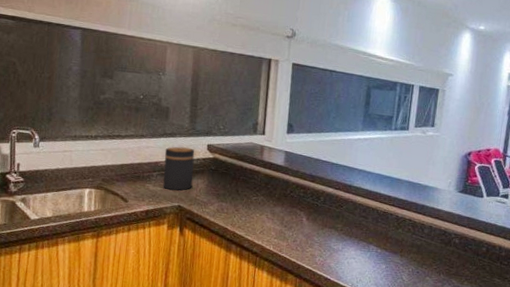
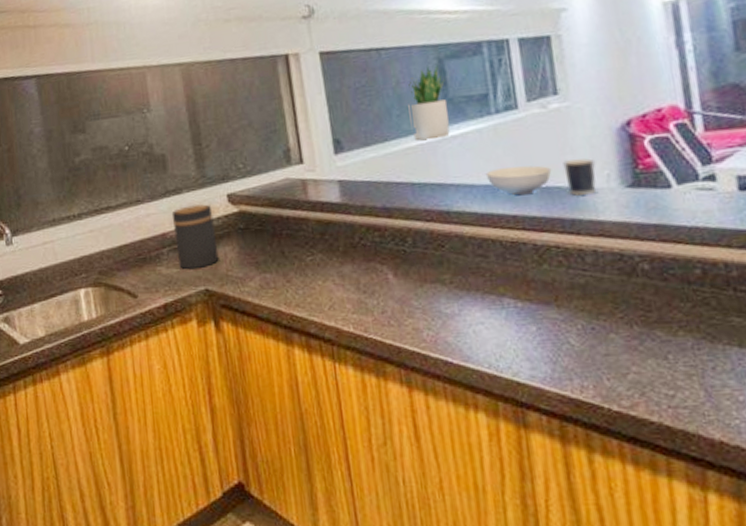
planter: none [340,89,369,139] -> present [408,65,450,141]
bowl: none [378,165,419,184] -> present [485,165,552,195]
mug: none [424,168,445,192] -> present [563,158,596,196]

